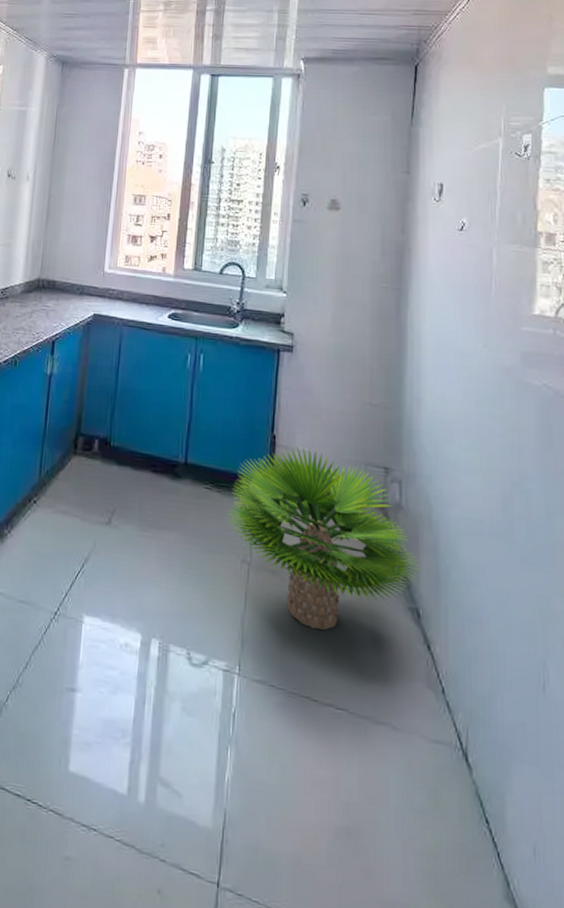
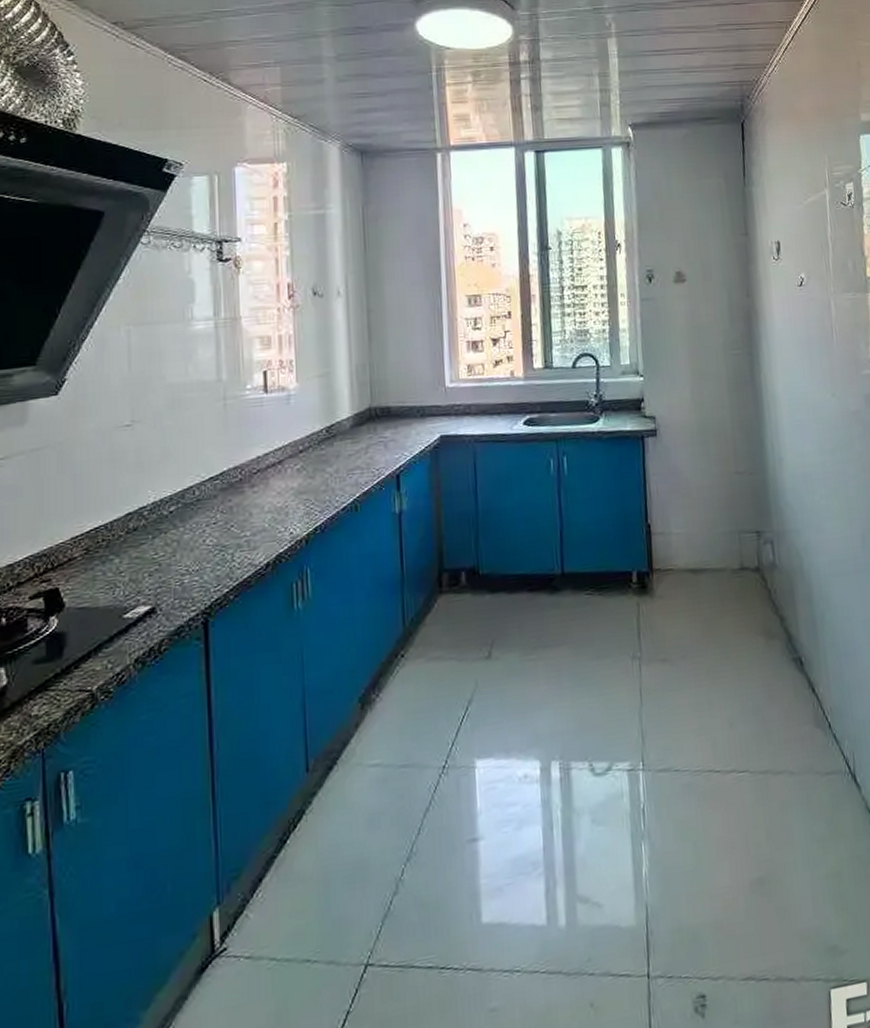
potted plant: present [226,447,420,630] -> none [610,529,799,704]

